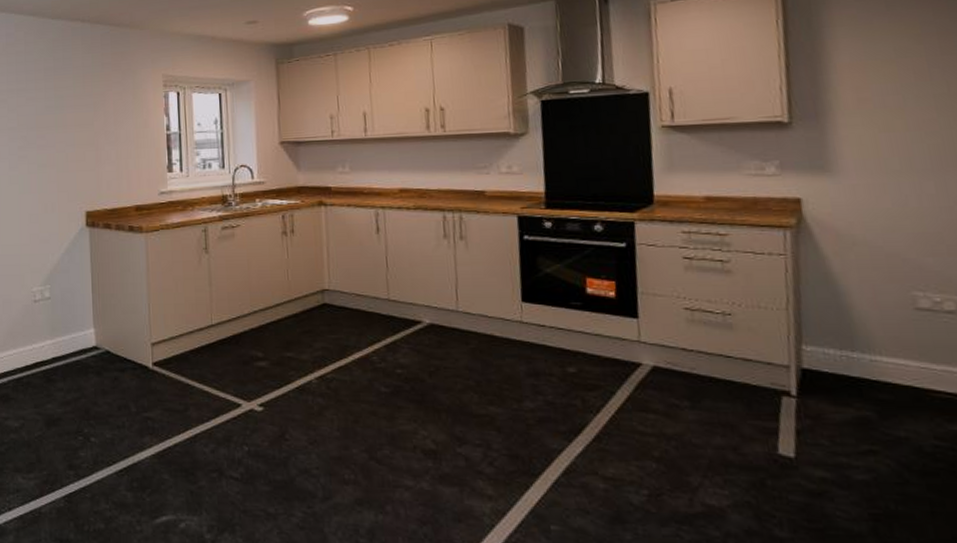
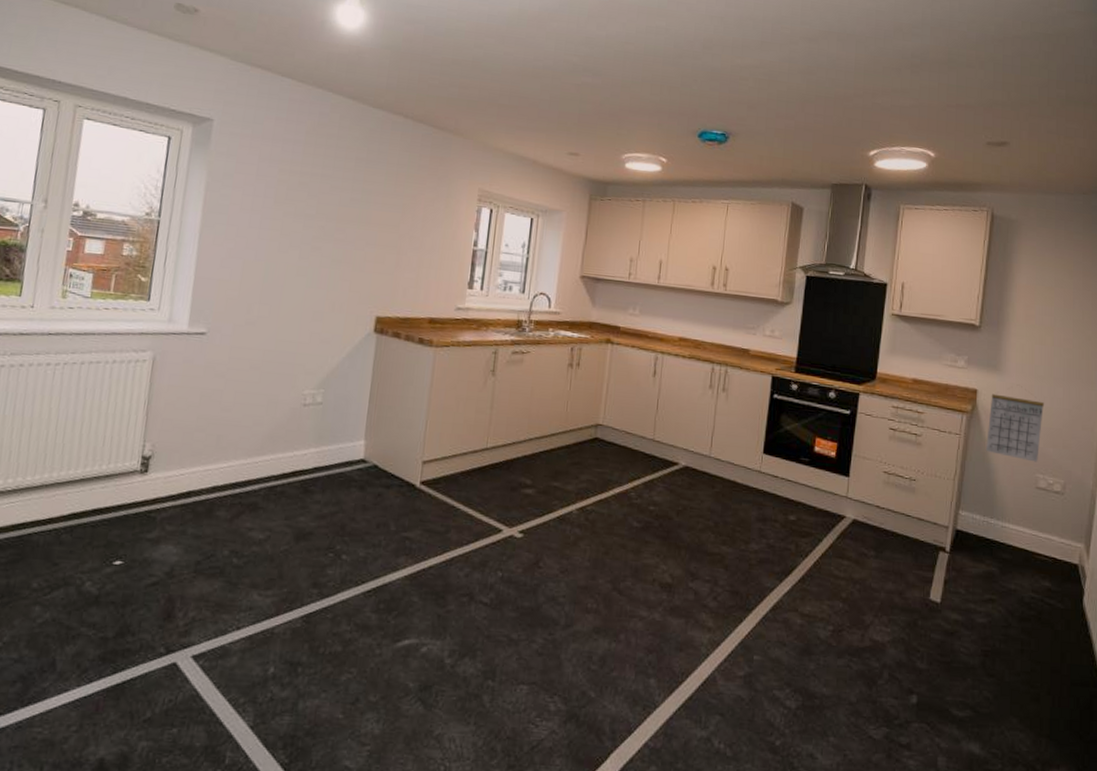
calendar: none [823,200,912,277] -> present [986,393,1045,462]

